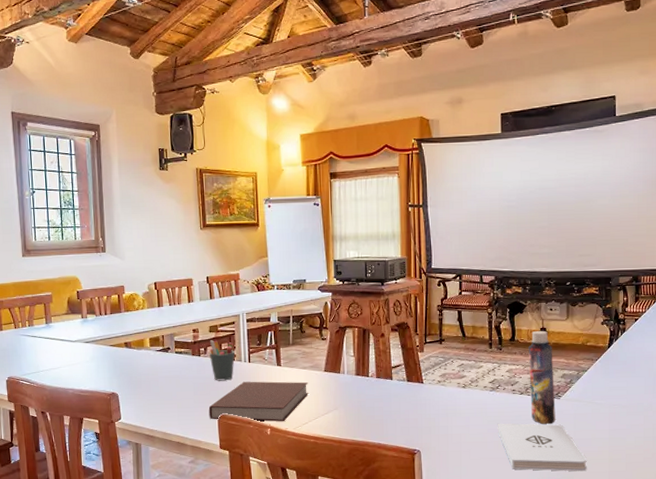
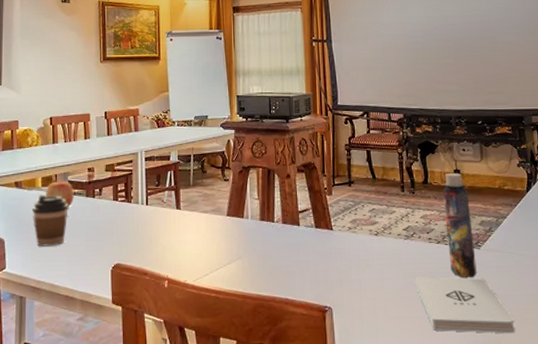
coffee cup: none [142,353,176,400] -> present [32,194,68,247]
apple: none [154,341,181,364] -> present [45,181,74,207]
notebook: present [208,381,308,421] -> none [101,226,210,272]
pen holder: present [209,340,236,381] -> none [104,180,133,226]

